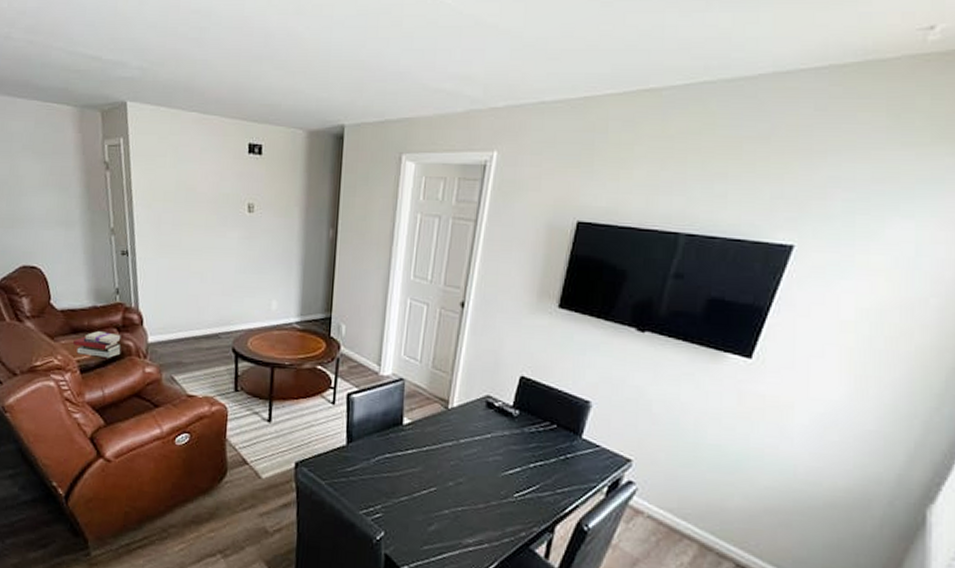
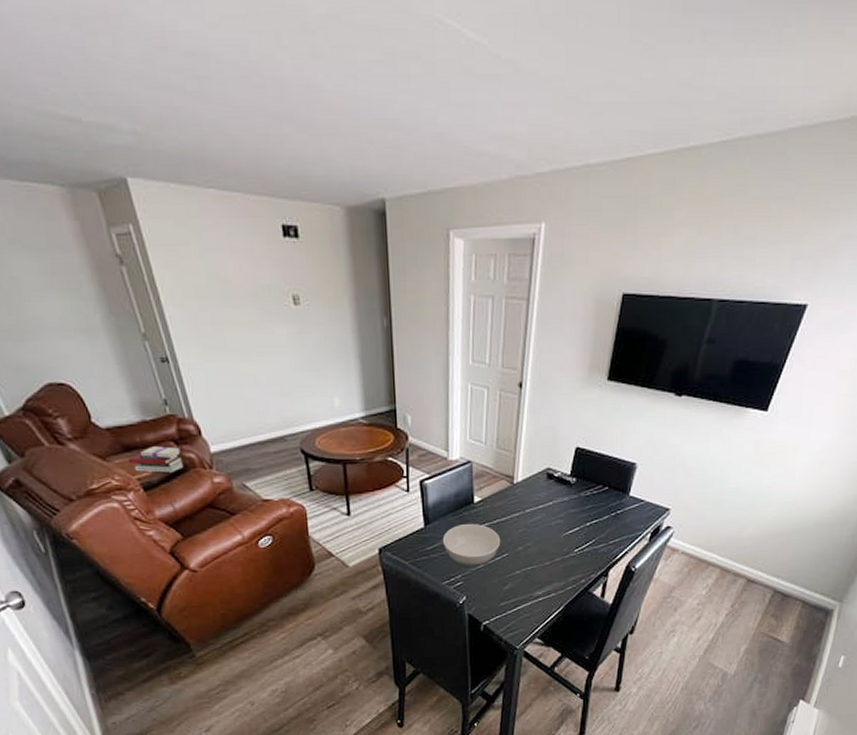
bowl: none [364,446,430,498] -> present [442,523,501,566]

